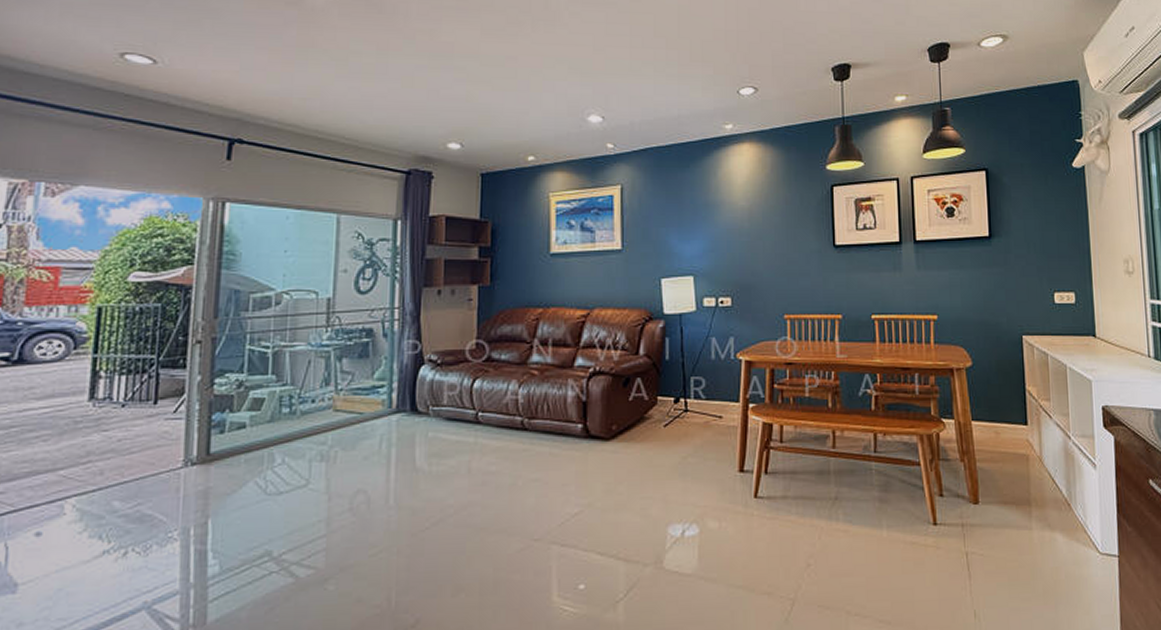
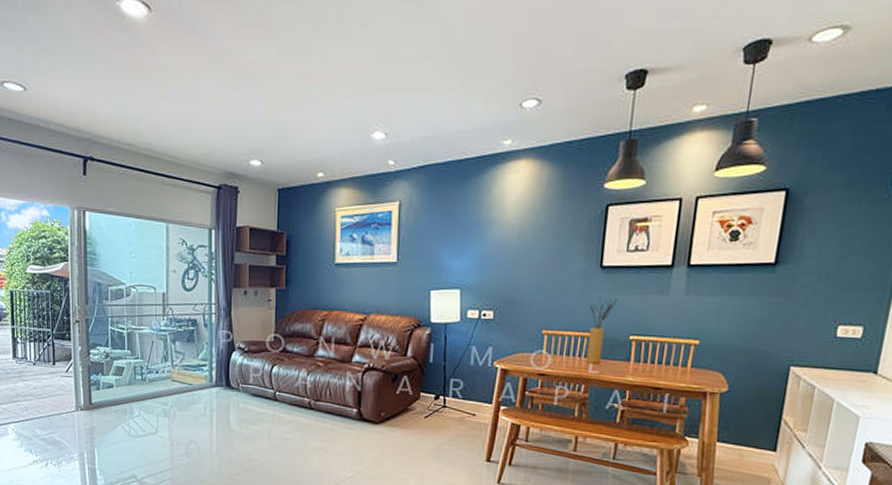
vase: none [828,276,855,348] -> present [586,296,618,365]

